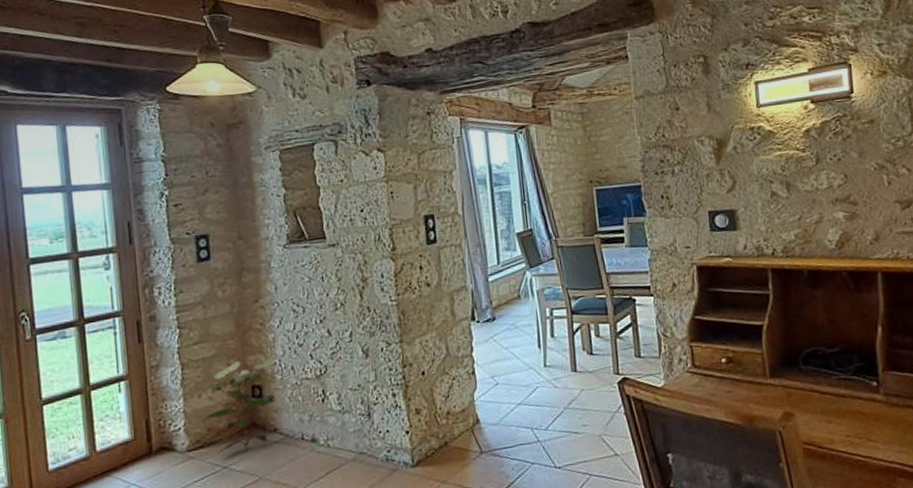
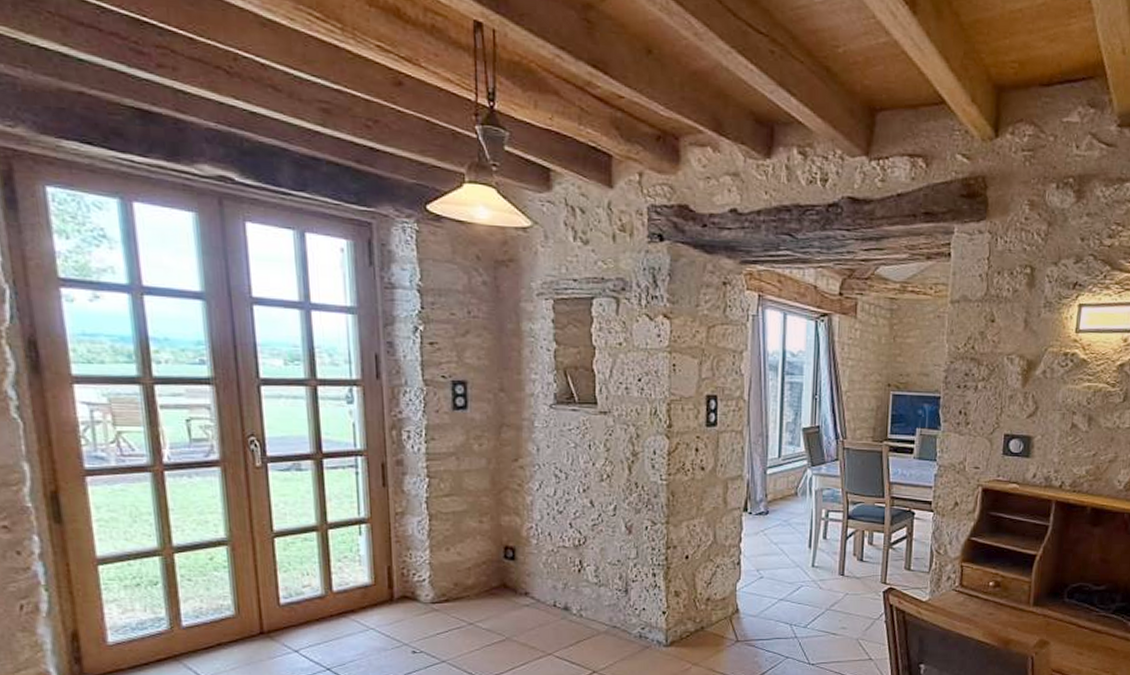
flowering plant: present [202,357,276,455] -> none [449,520,532,612]

